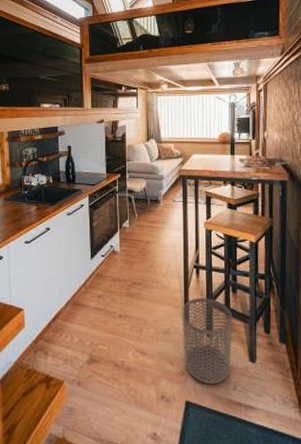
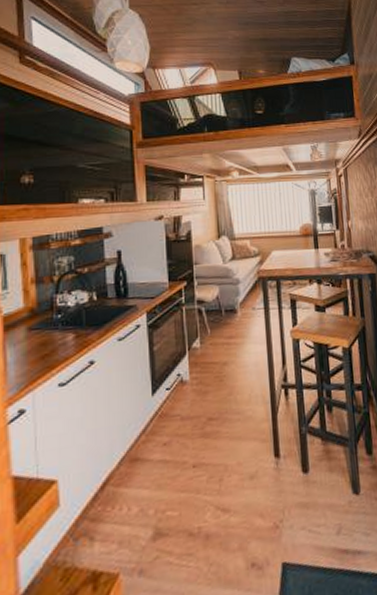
waste bin: present [182,298,233,385] -> none [270,423,332,535]

